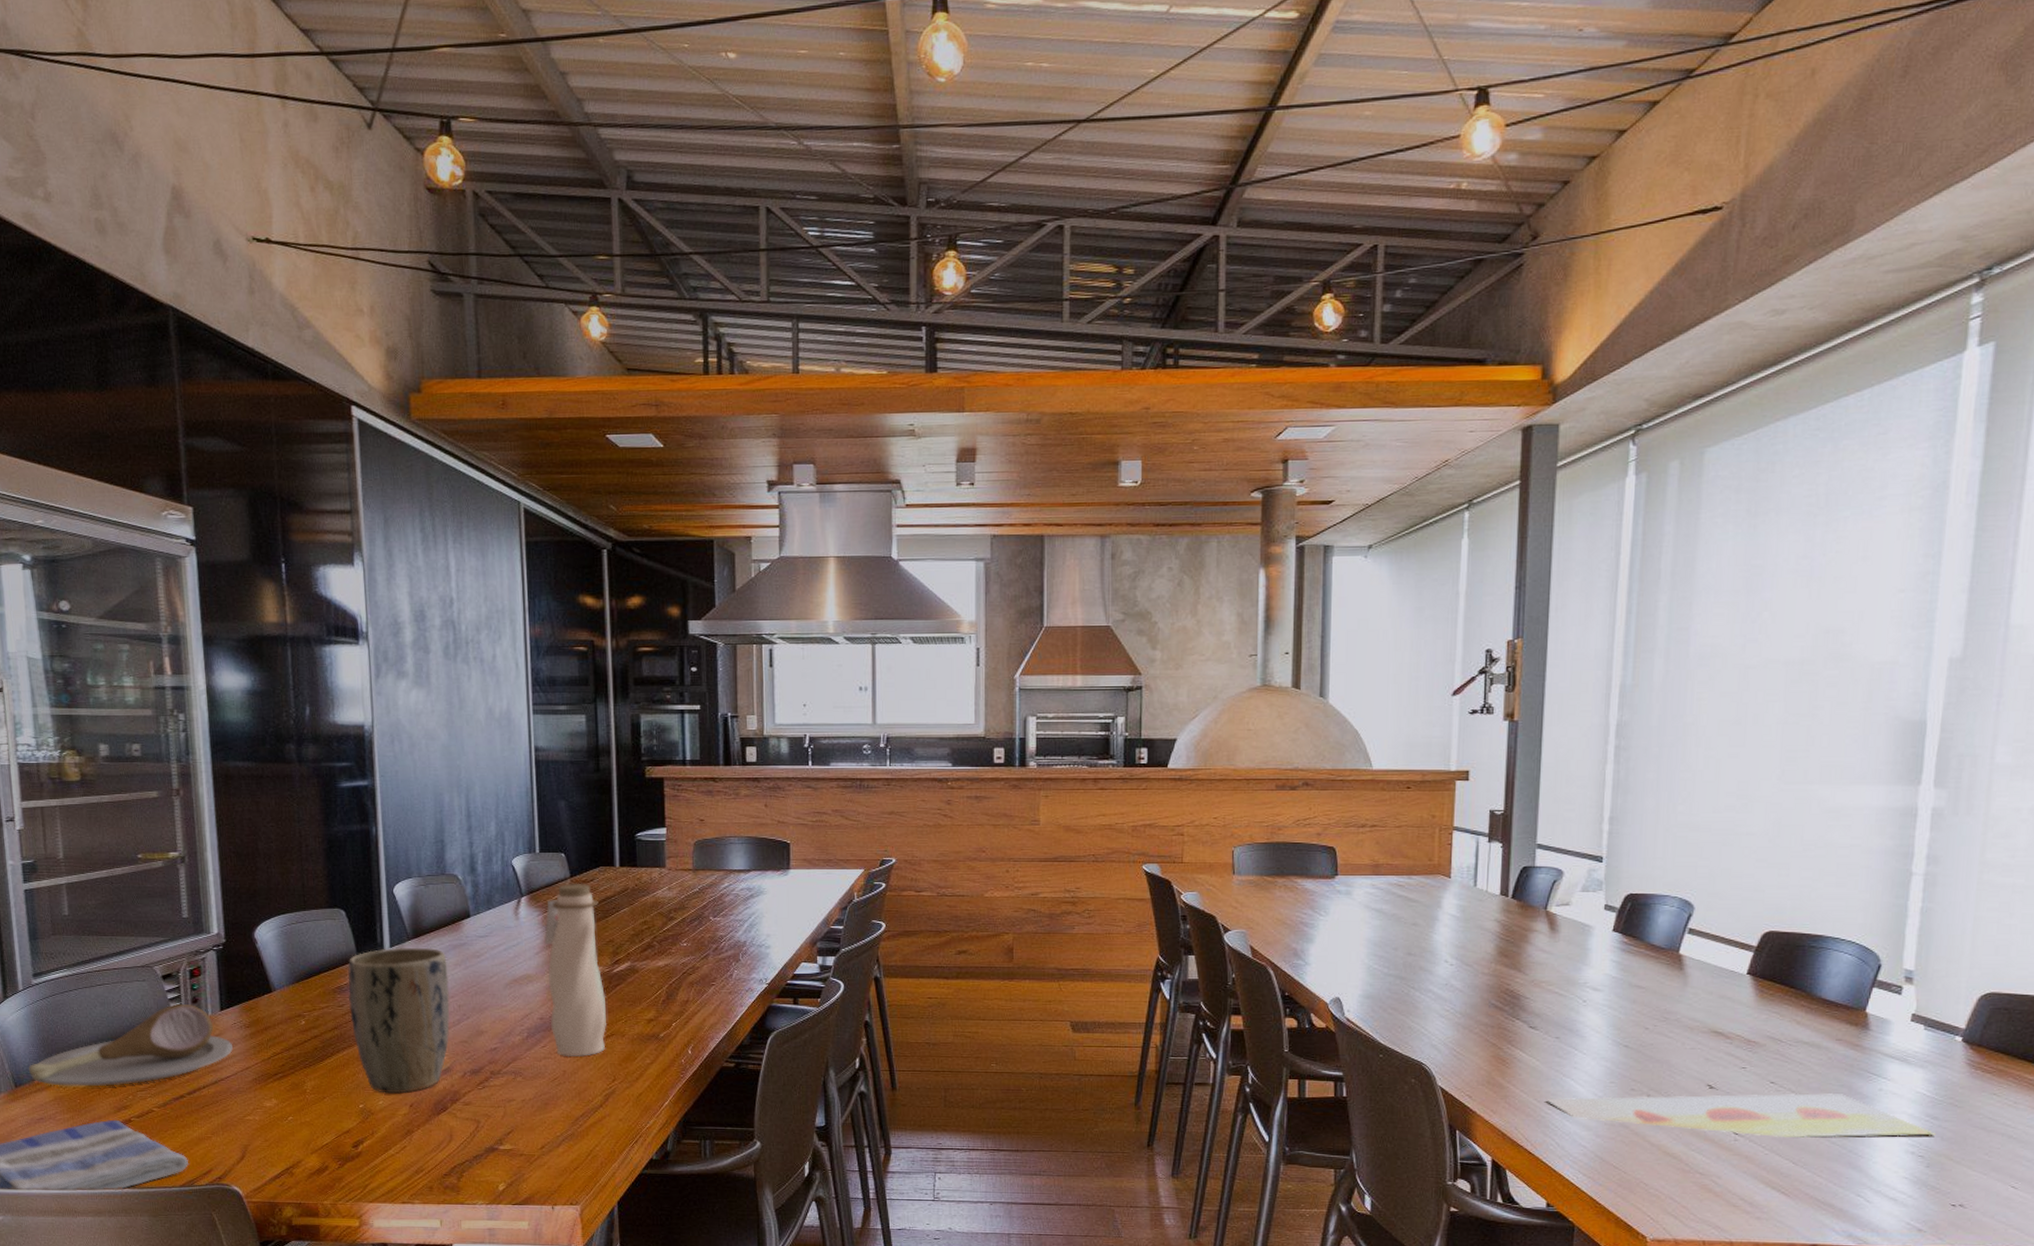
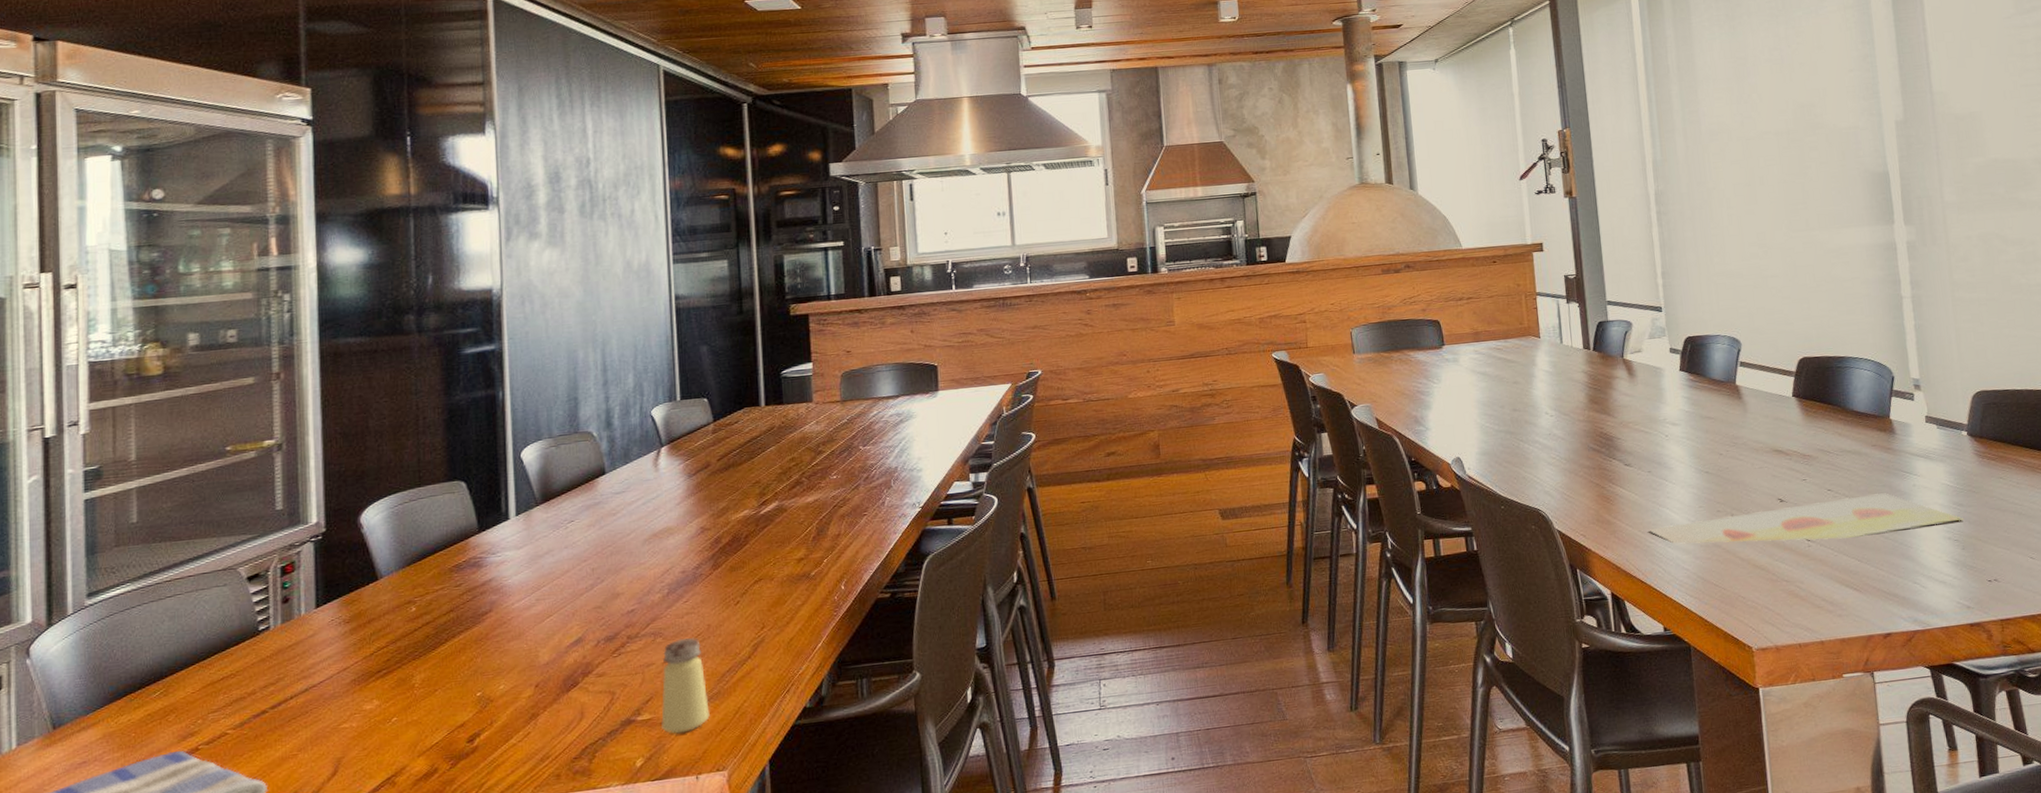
plate: present [29,1004,233,1087] -> none [73,605,329,721]
plant pot: present [347,947,450,1094] -> none [466,511,583,676]
saltshaker: none [520,1080,565,1166] -> present [660,638,710,734]
water bottle: present [544,883,606,1057] -> none [686,426,754,610]

